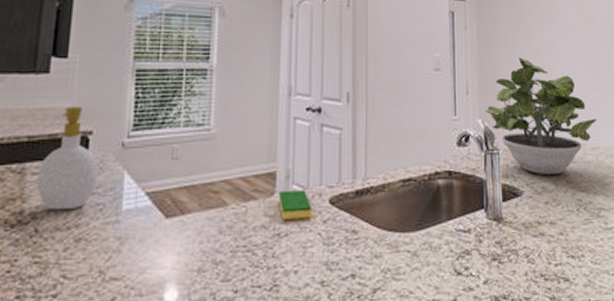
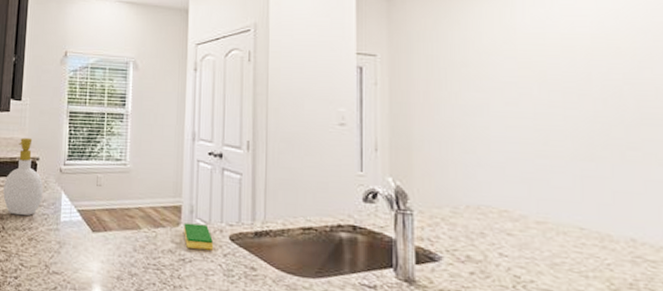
potted plant: present [486,57,597,176] -> none [397,116,545,245]

